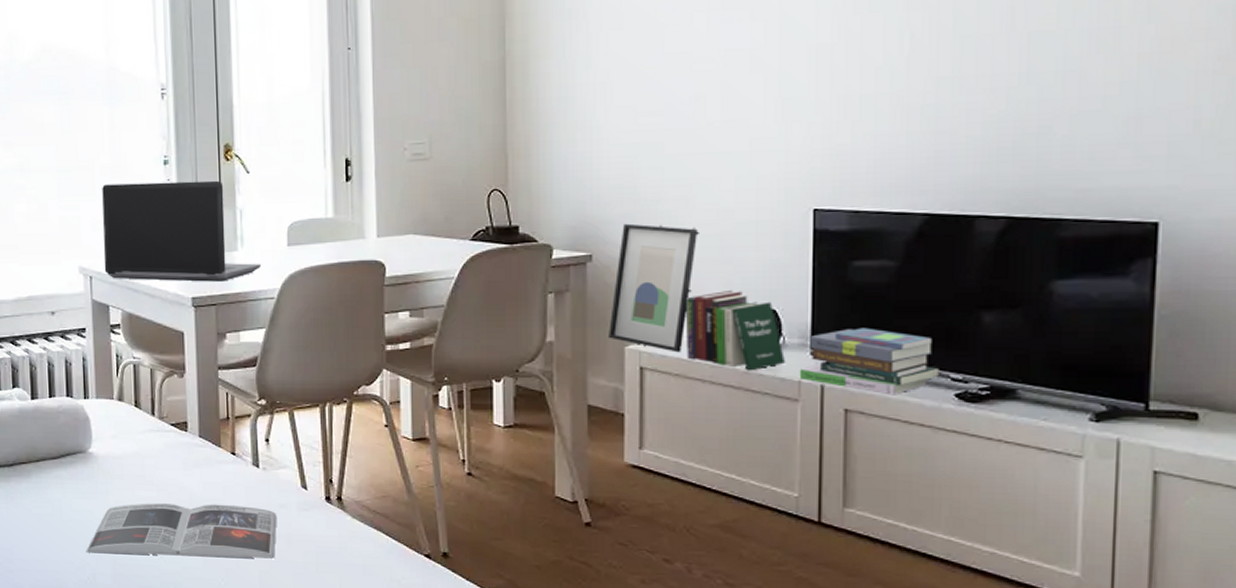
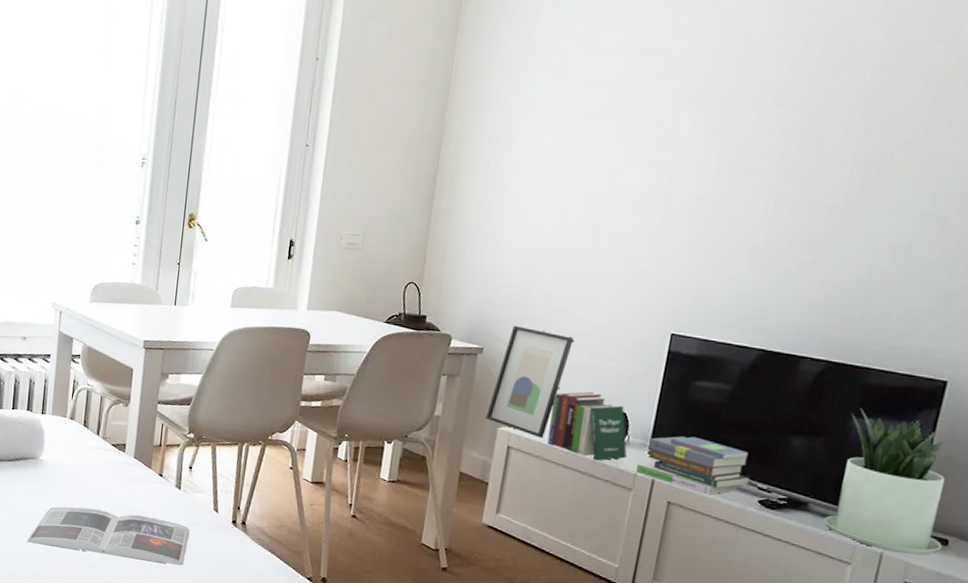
laptop computer: present [102,180,261,282] -> none [73,234,206,331]
planter: none [1040,267,1191,436] -> present [824,408,945,555]

